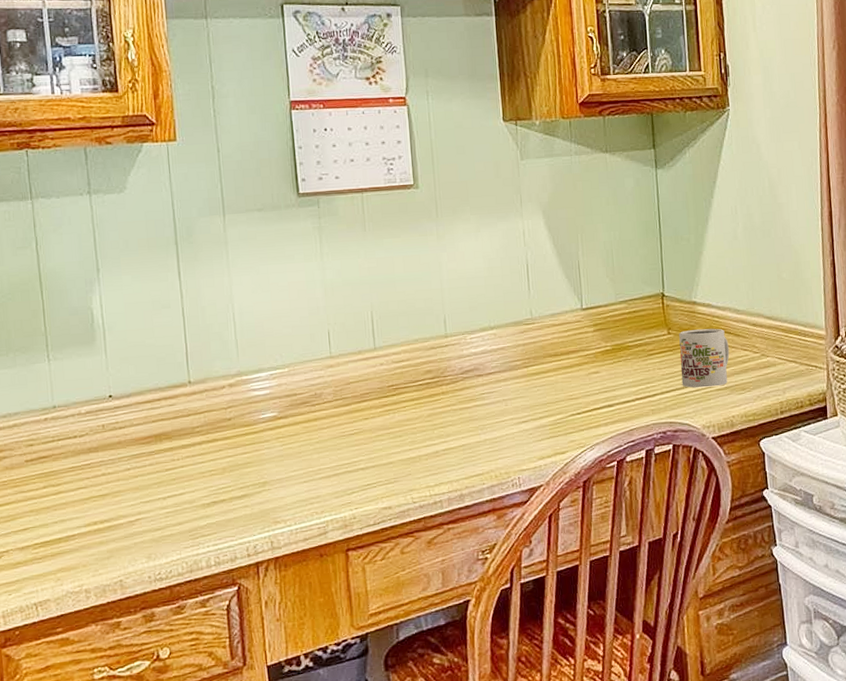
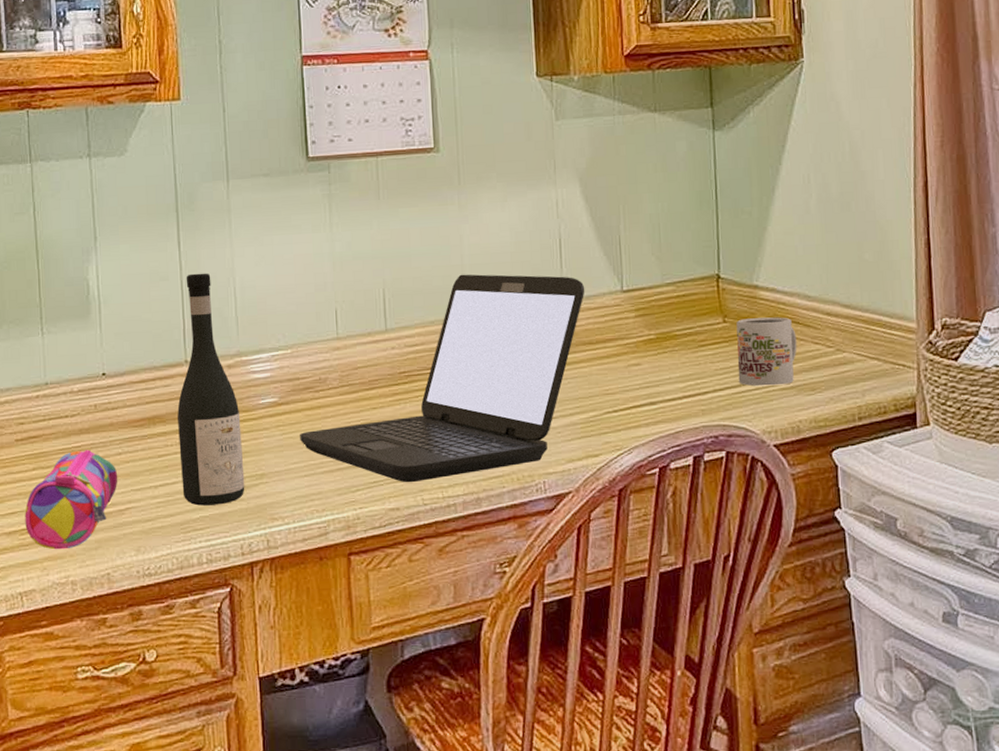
pencil case: none [37,467,128,561] -> present [25,449,118,550]
wine bottle: none [182,300,249,514] -> present [177,273,245,506]
laptop: none [298,296,550,484] -> present [300,274,585,483]

